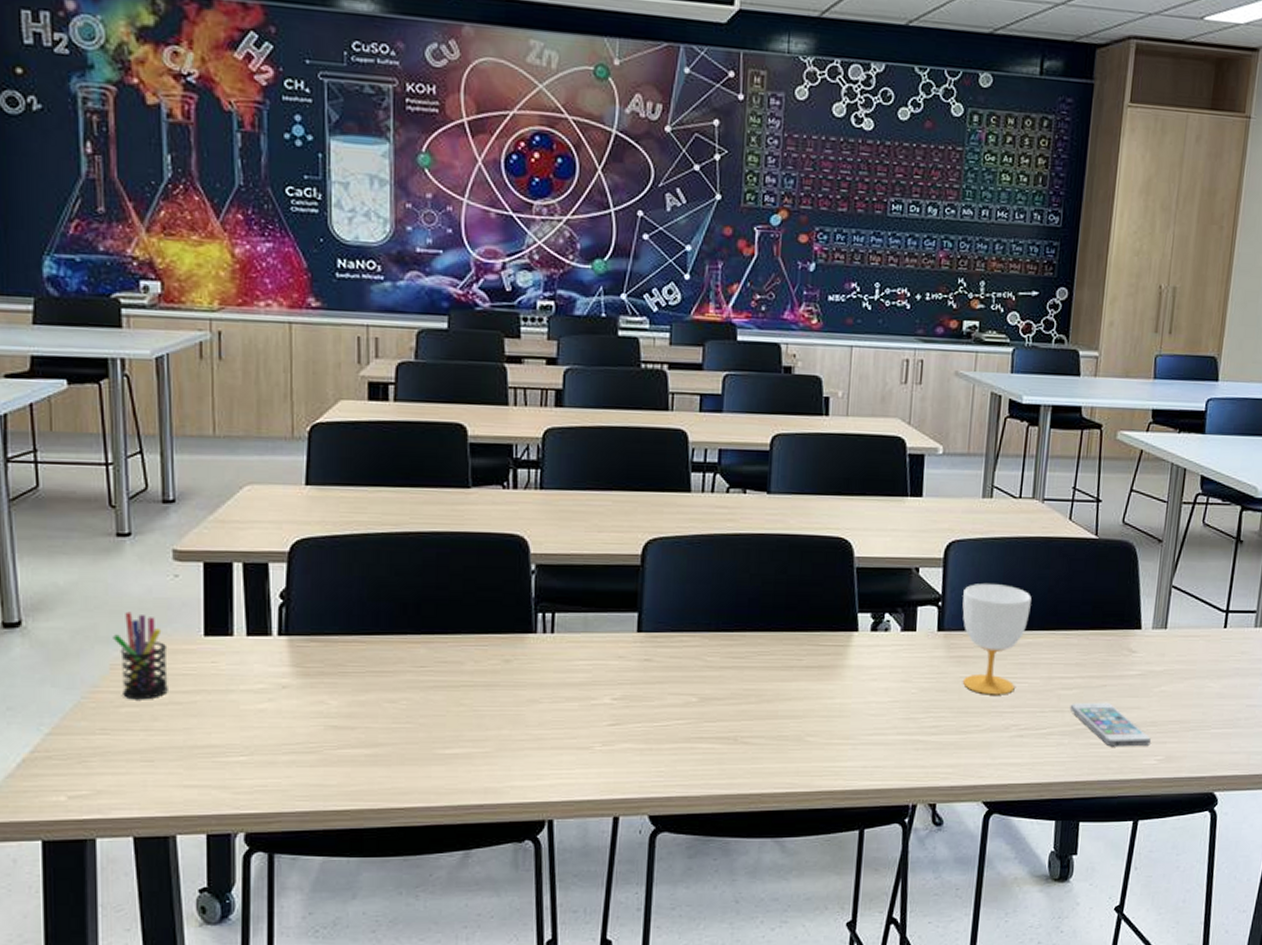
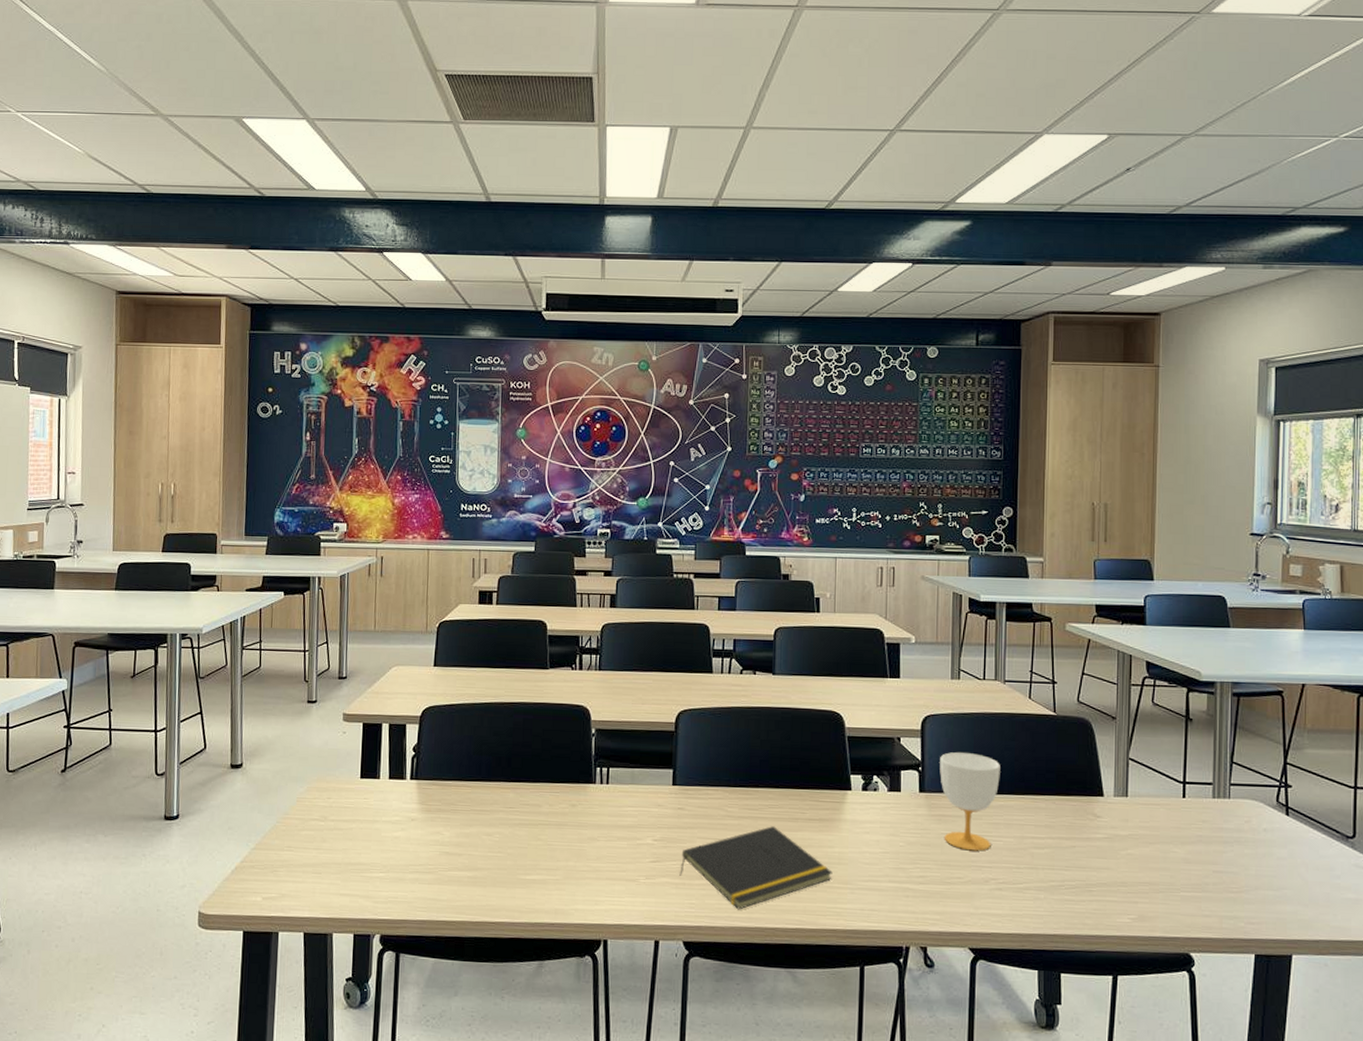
pen holder: present [113,611,168,700] -> none [300,758,336,826]
notepad: none [645,677,832,776] -> present [679,826,833,910]
smartphone: present [1069,702,1151,747] -> none [1043,861,1122,905]

